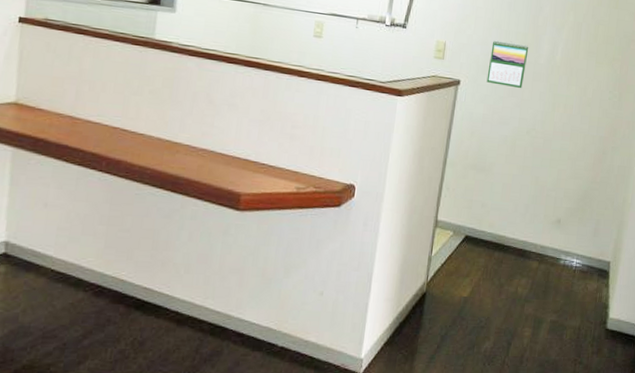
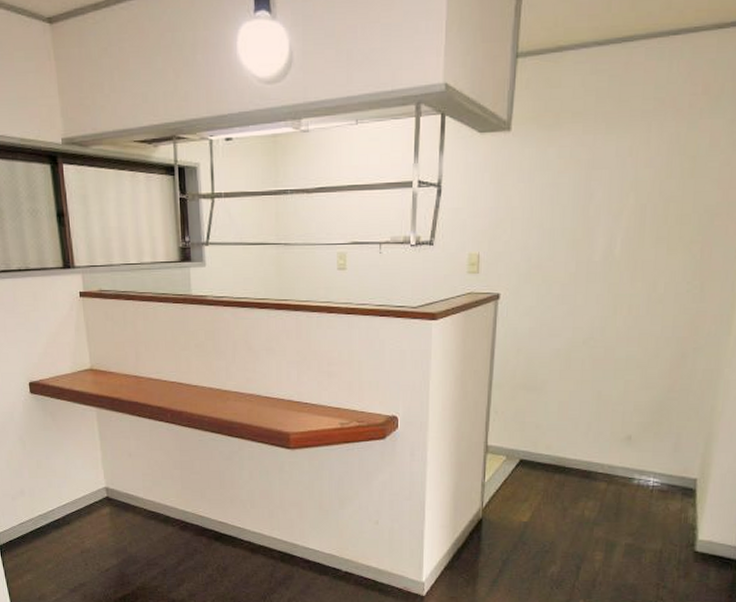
calendar: present [486,40,529,89] -> none [530,242,579,294]

